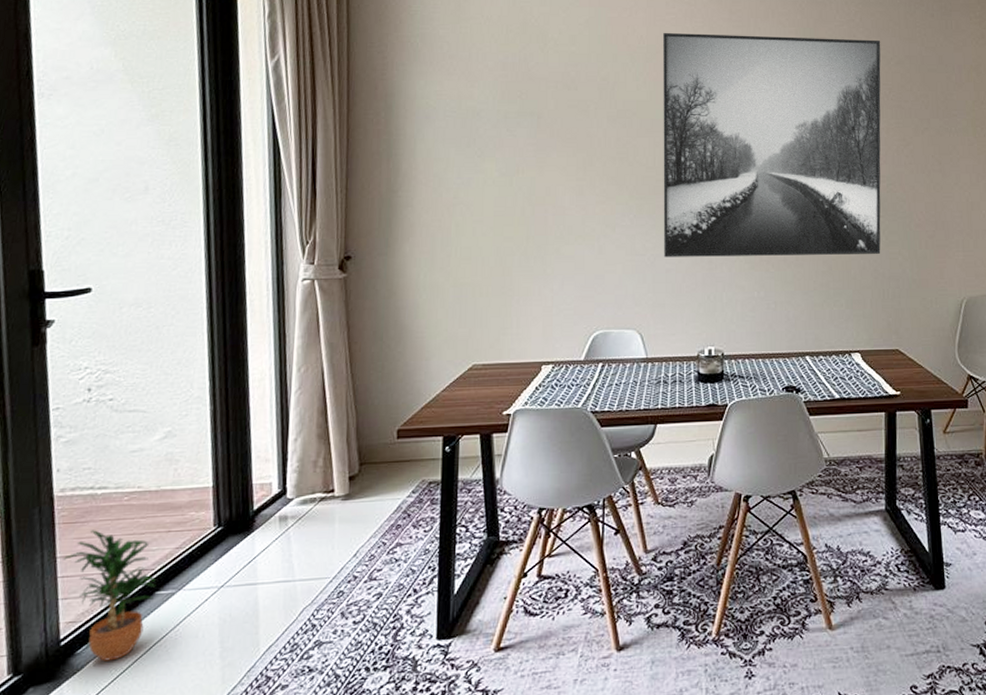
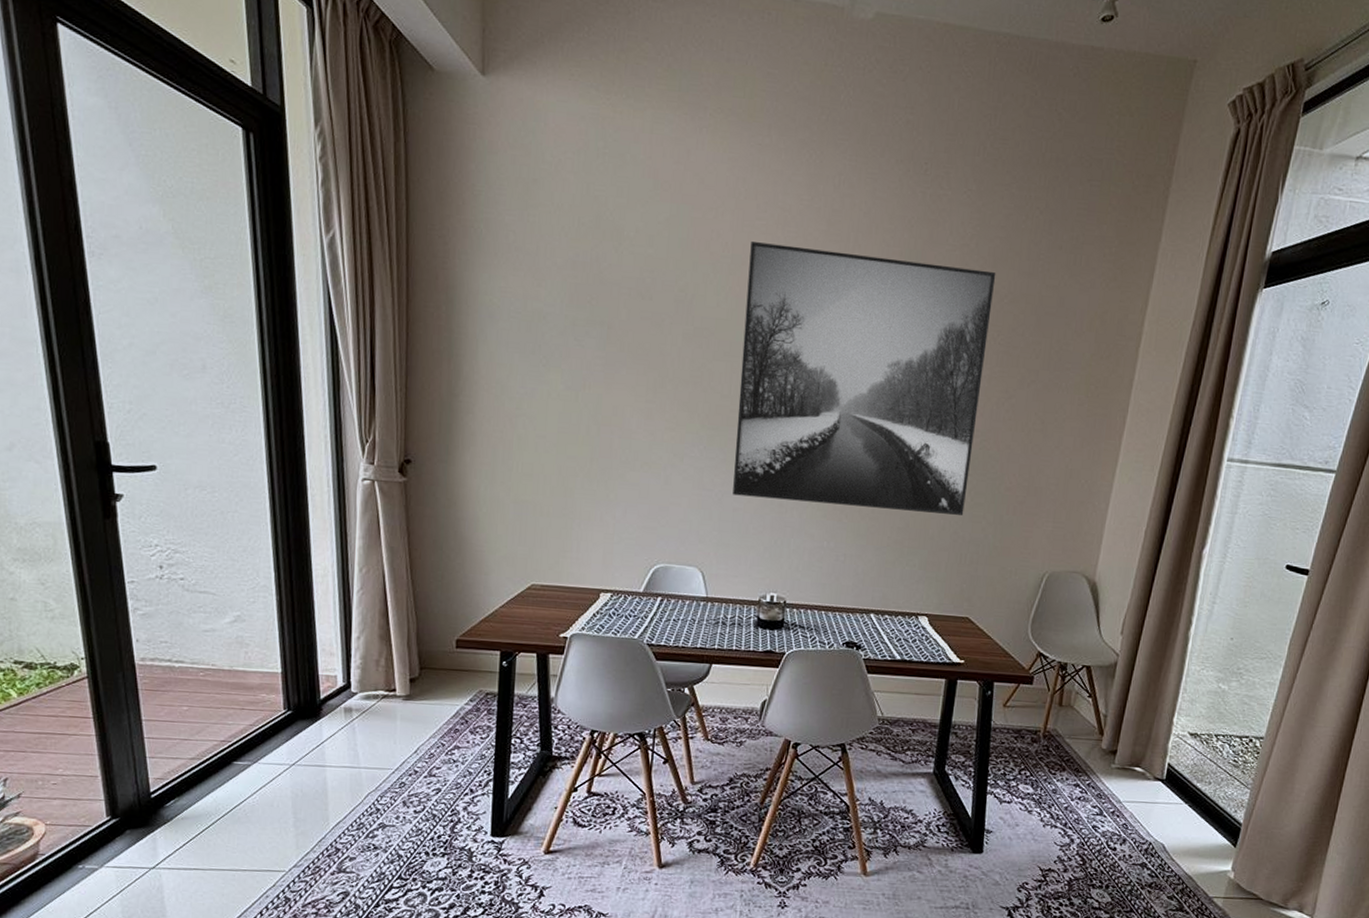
potted plant: present [62,530,156,662] -> none [147,699,234,817]

